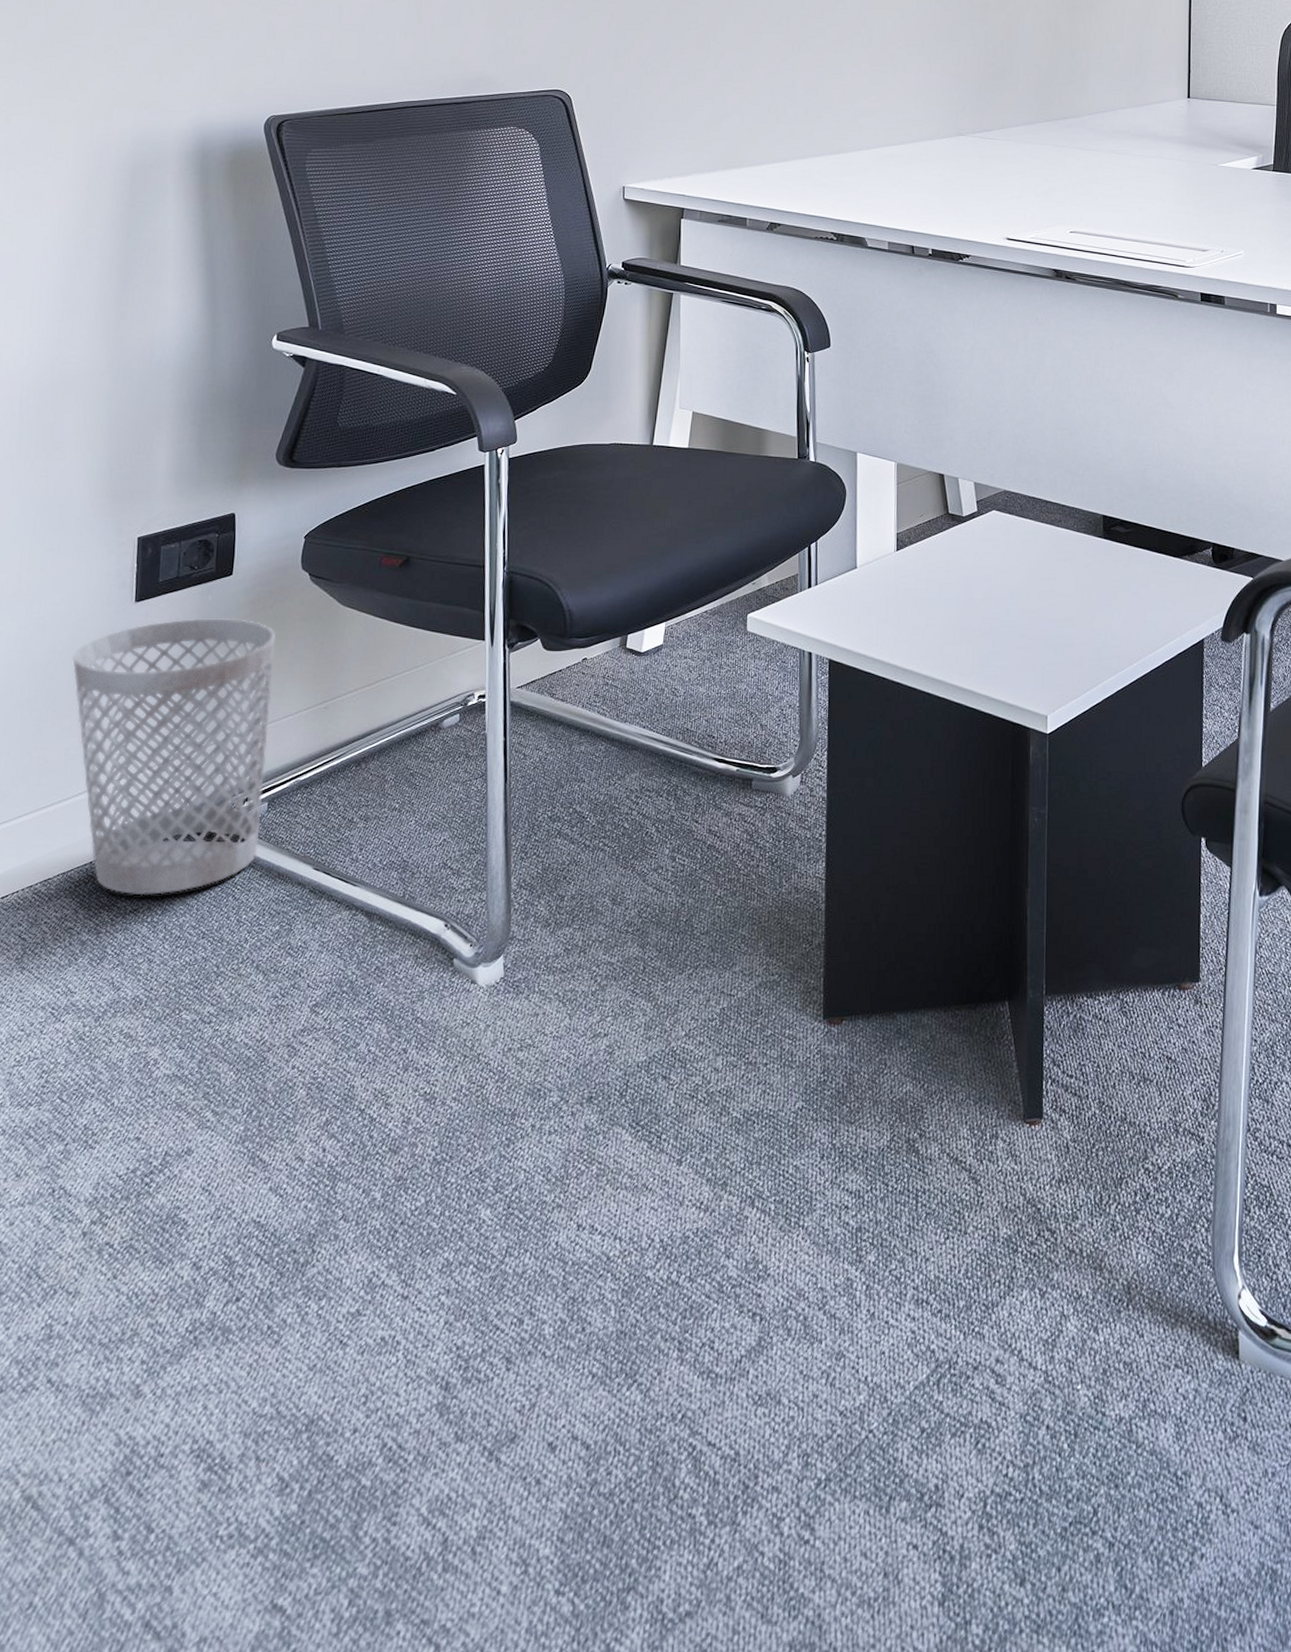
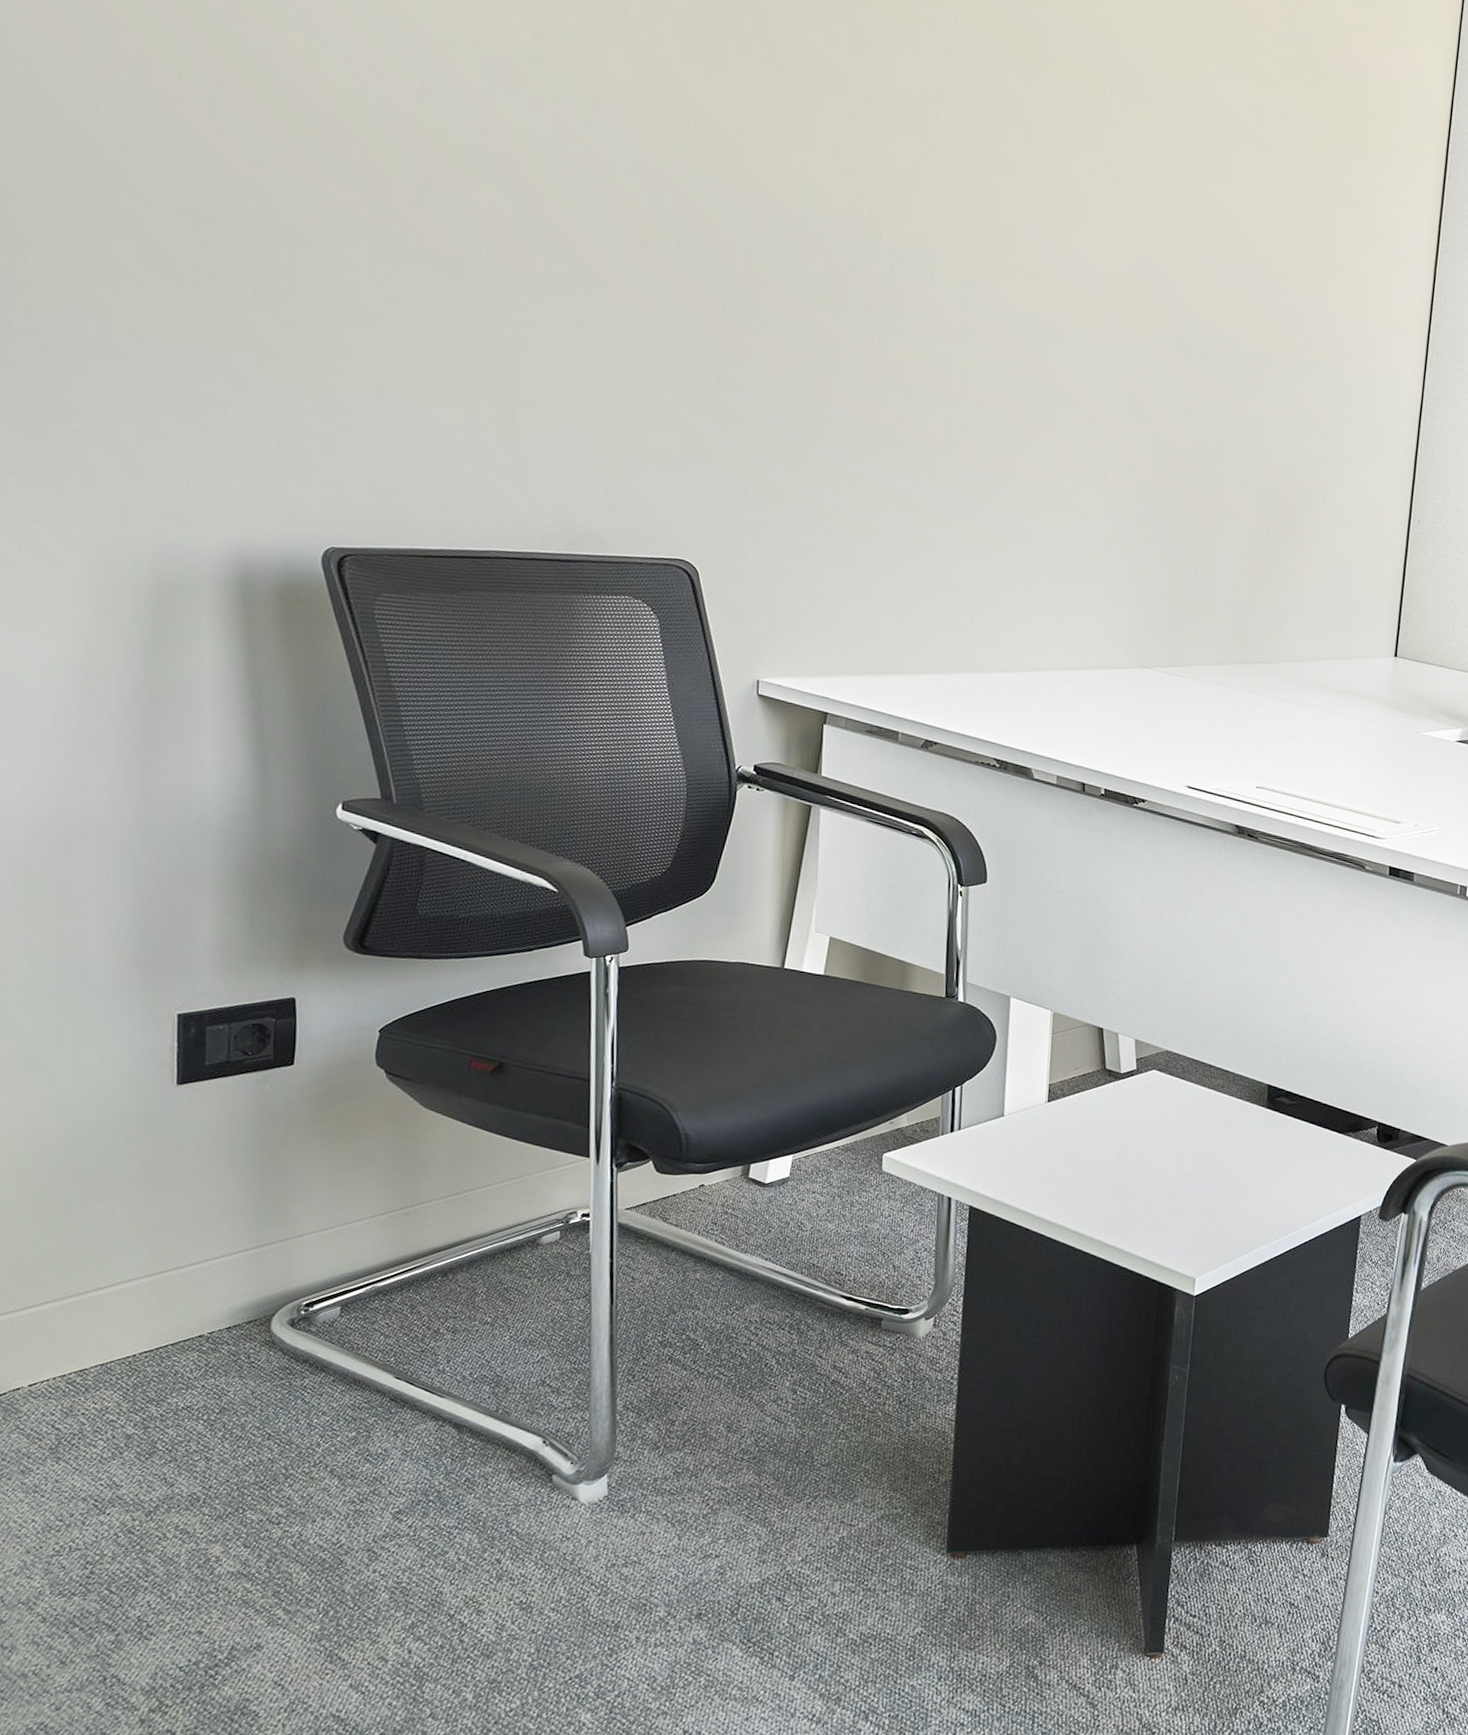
wastebasket: present [71,618,276,896] -> none [102,1107,347,1393]

